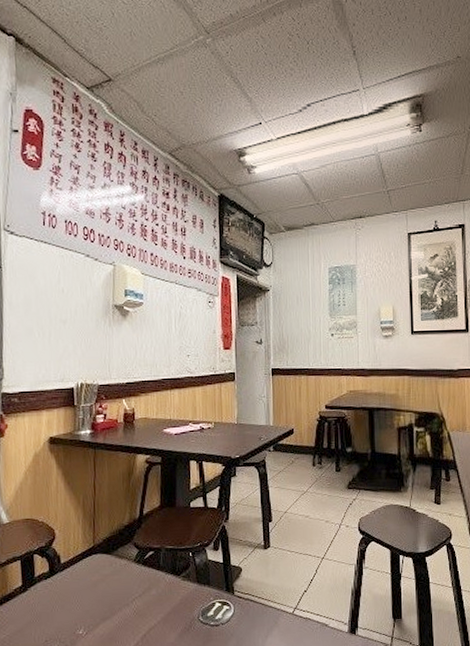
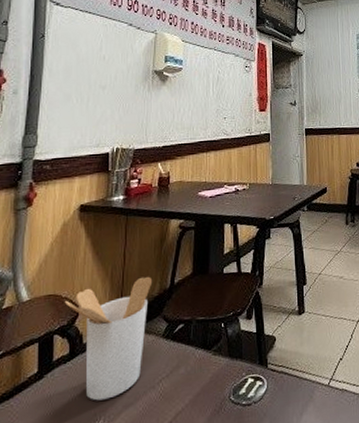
utensil holder: none [41,506,123,613] -> present [64,276,153,401]

